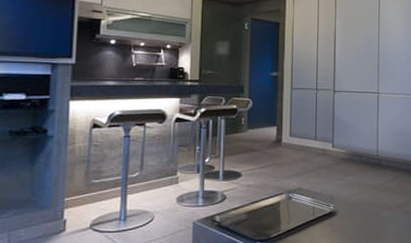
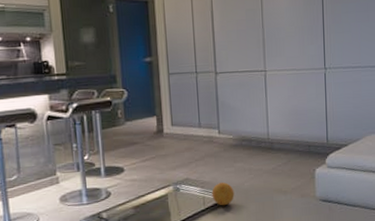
fruit: none [321,194,343,218] -> present [211,182,235,206]

